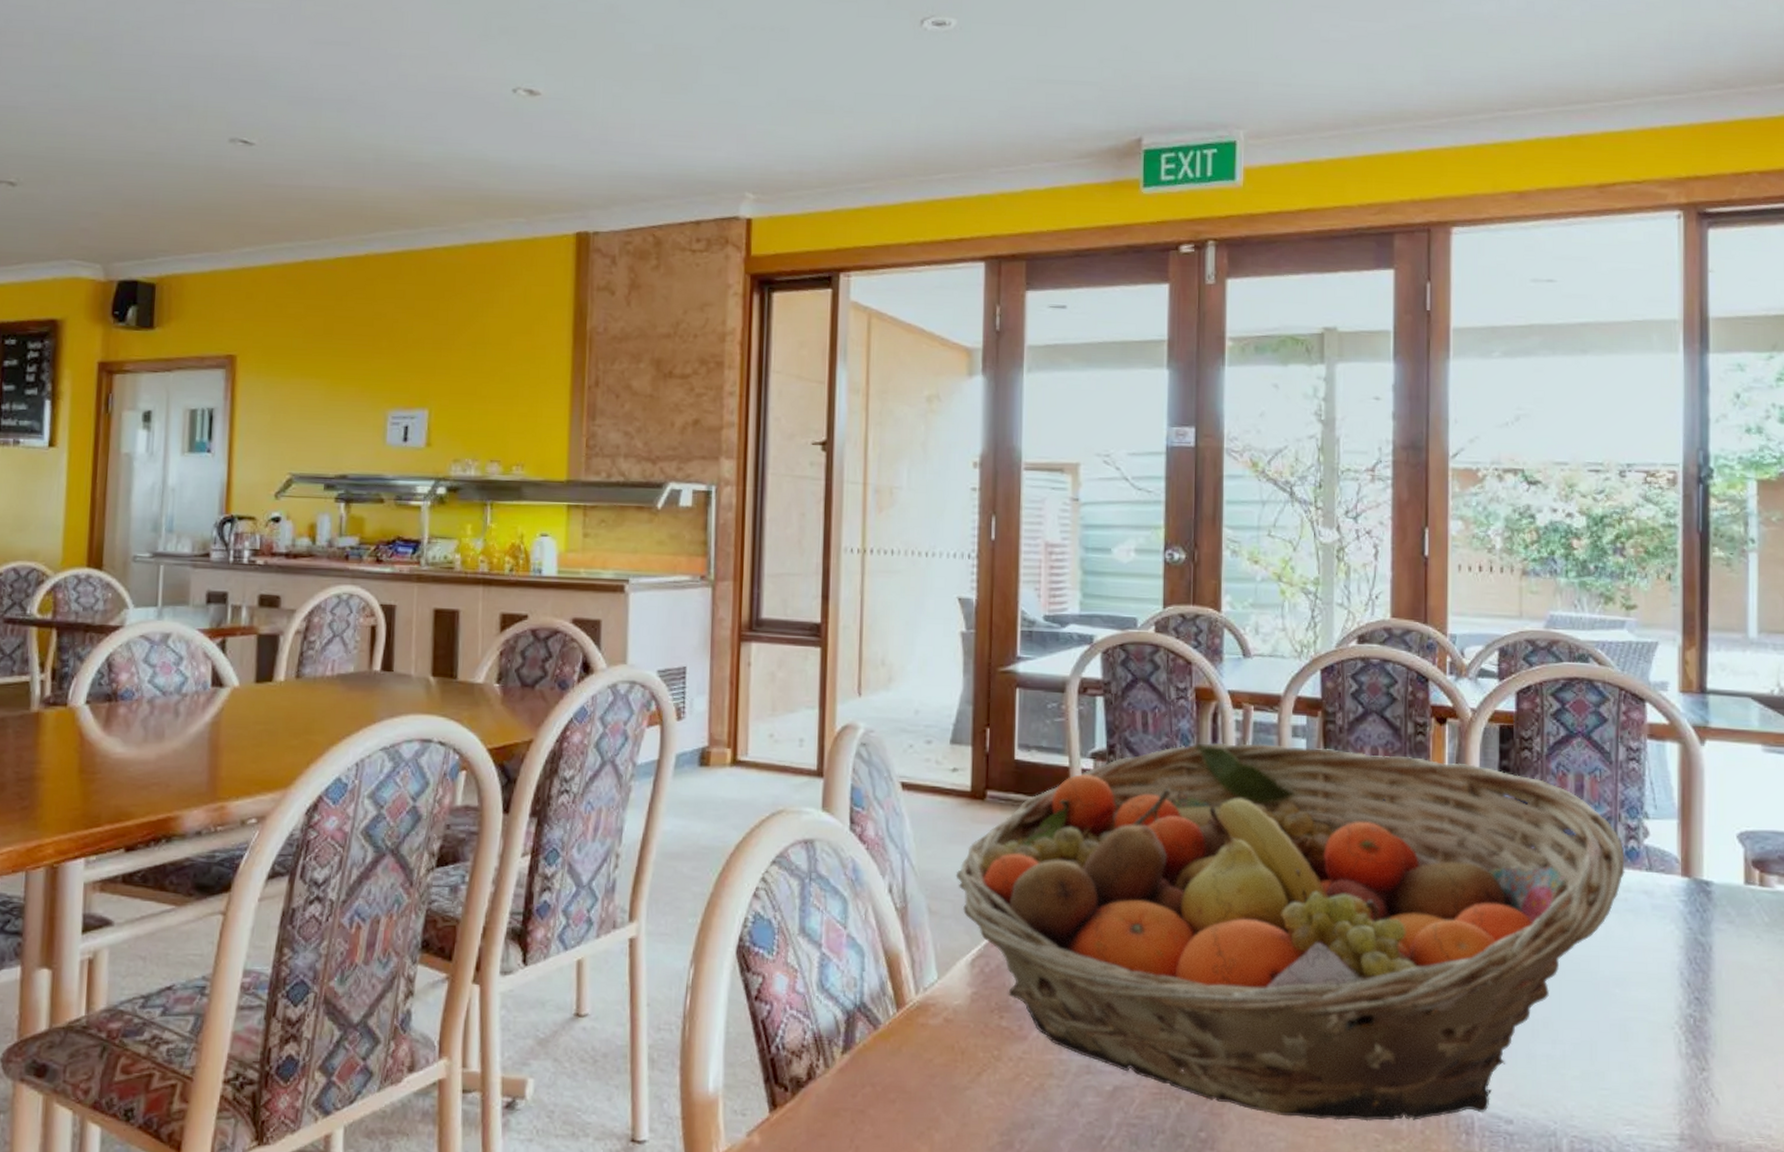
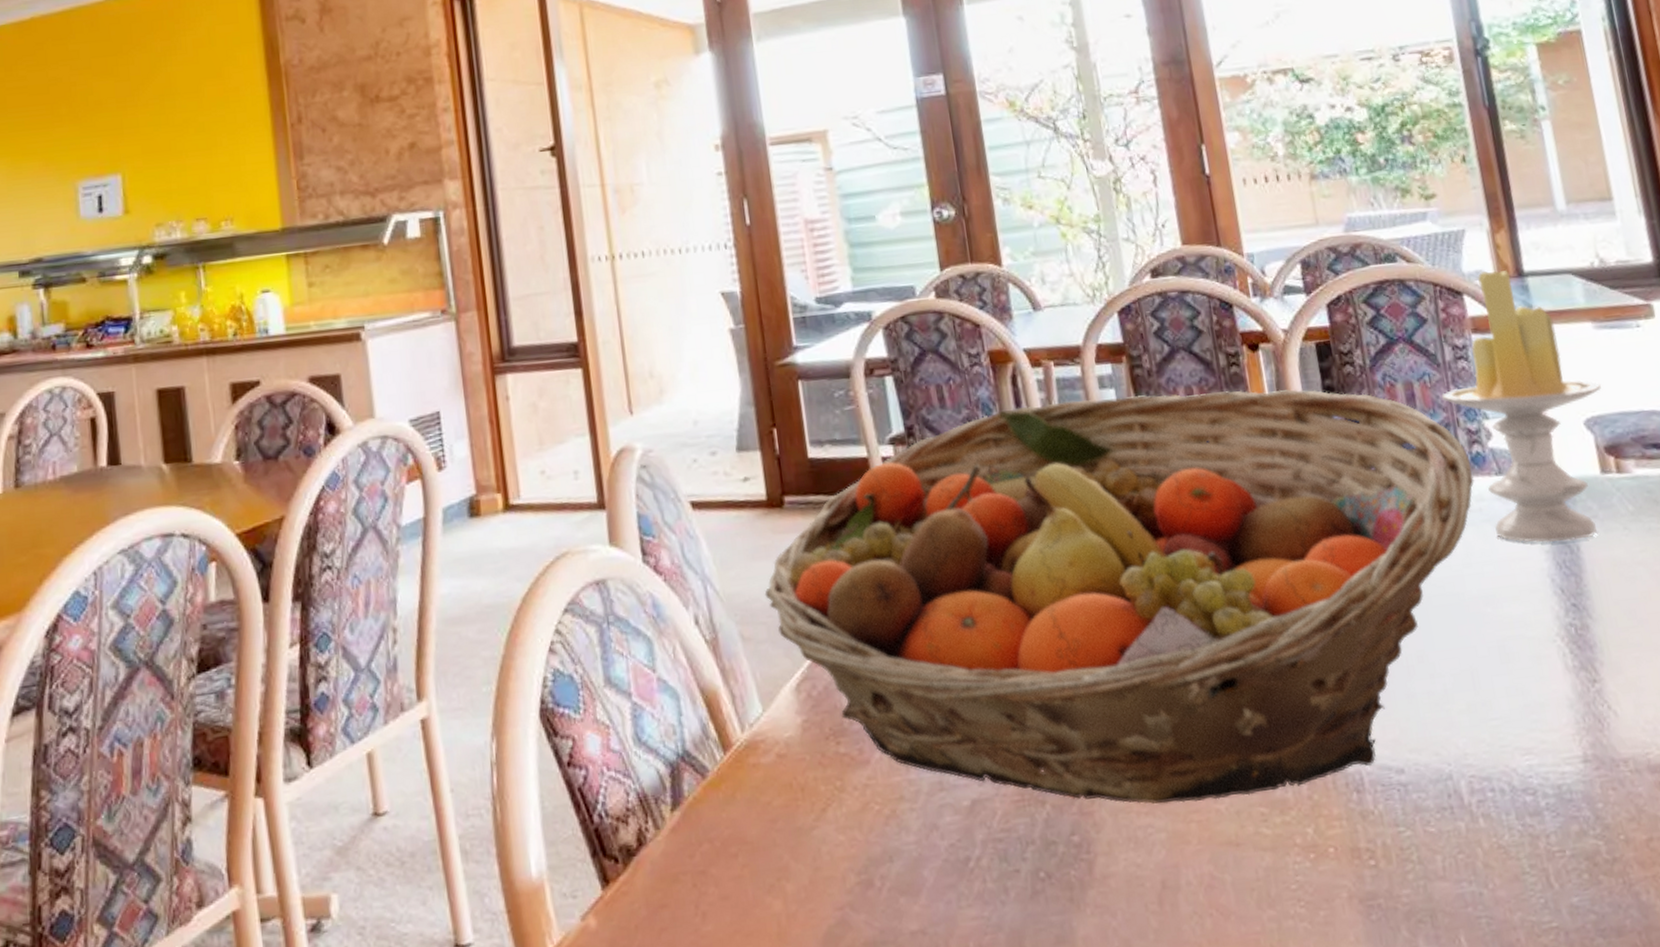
candle: none [1608,682,1759,941] -> present [1441,270,1601,543]

